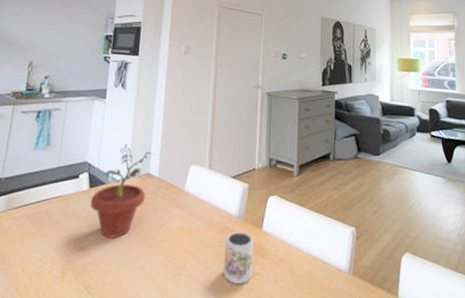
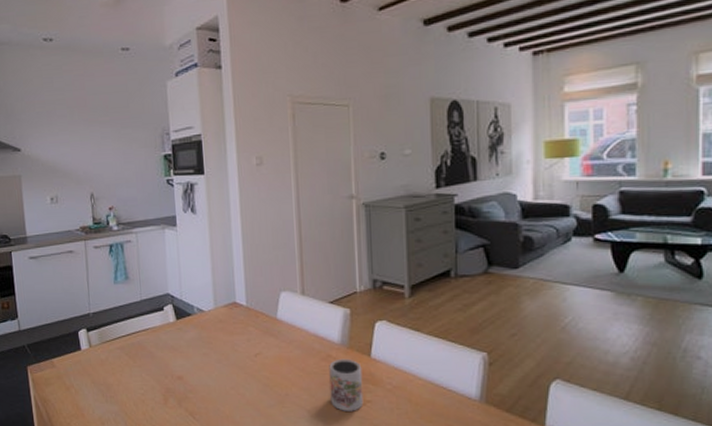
potted plant: present [90,144,153,238] -> none [180,273,237,368]

